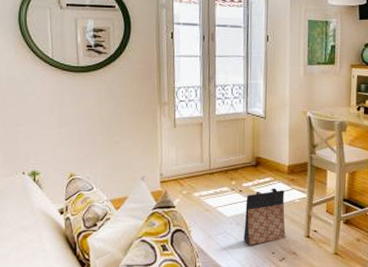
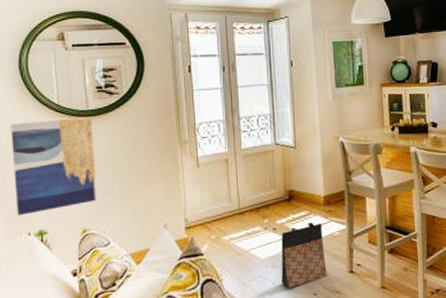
wall art: none [10,72,84,157] -> present [11,117,98,217]

